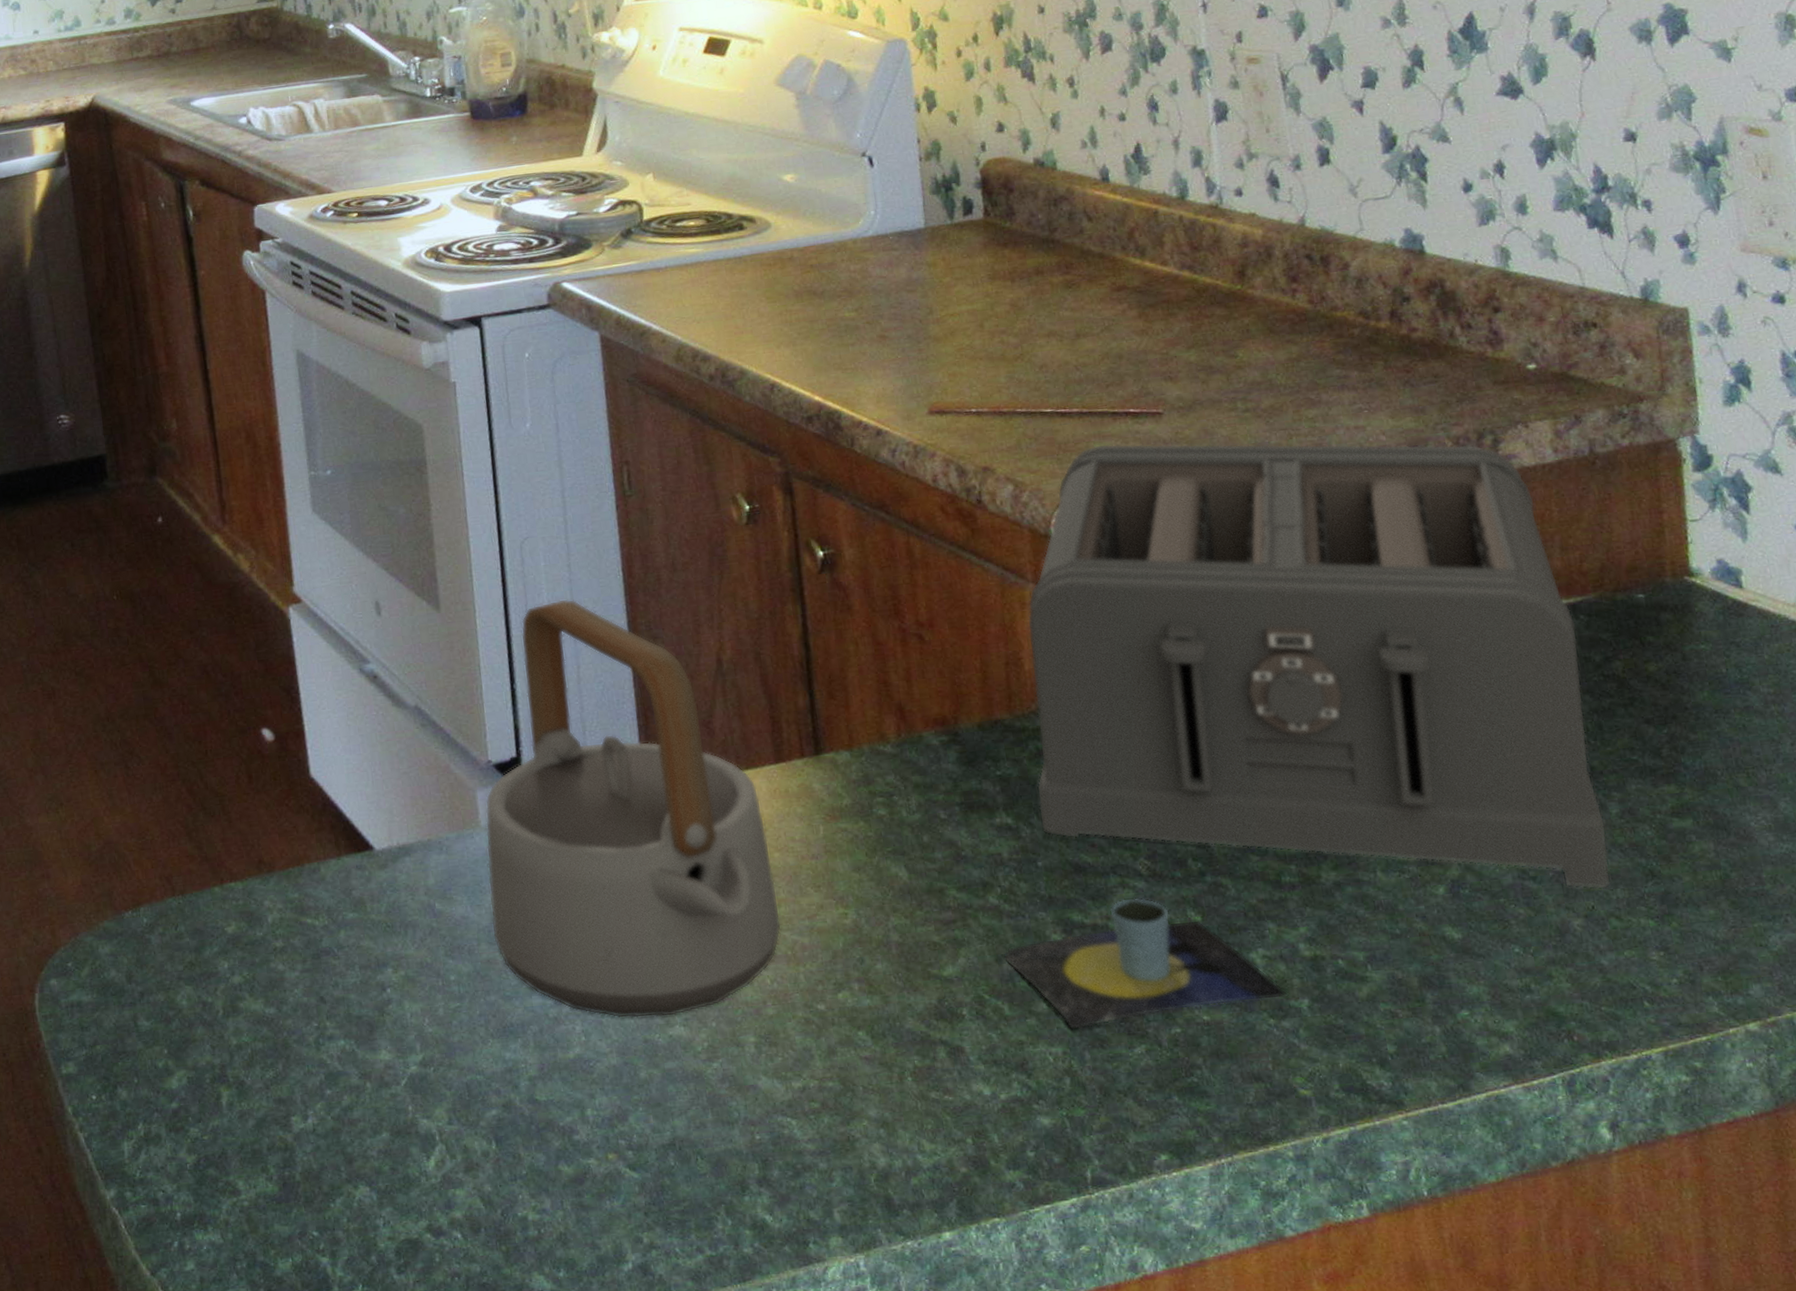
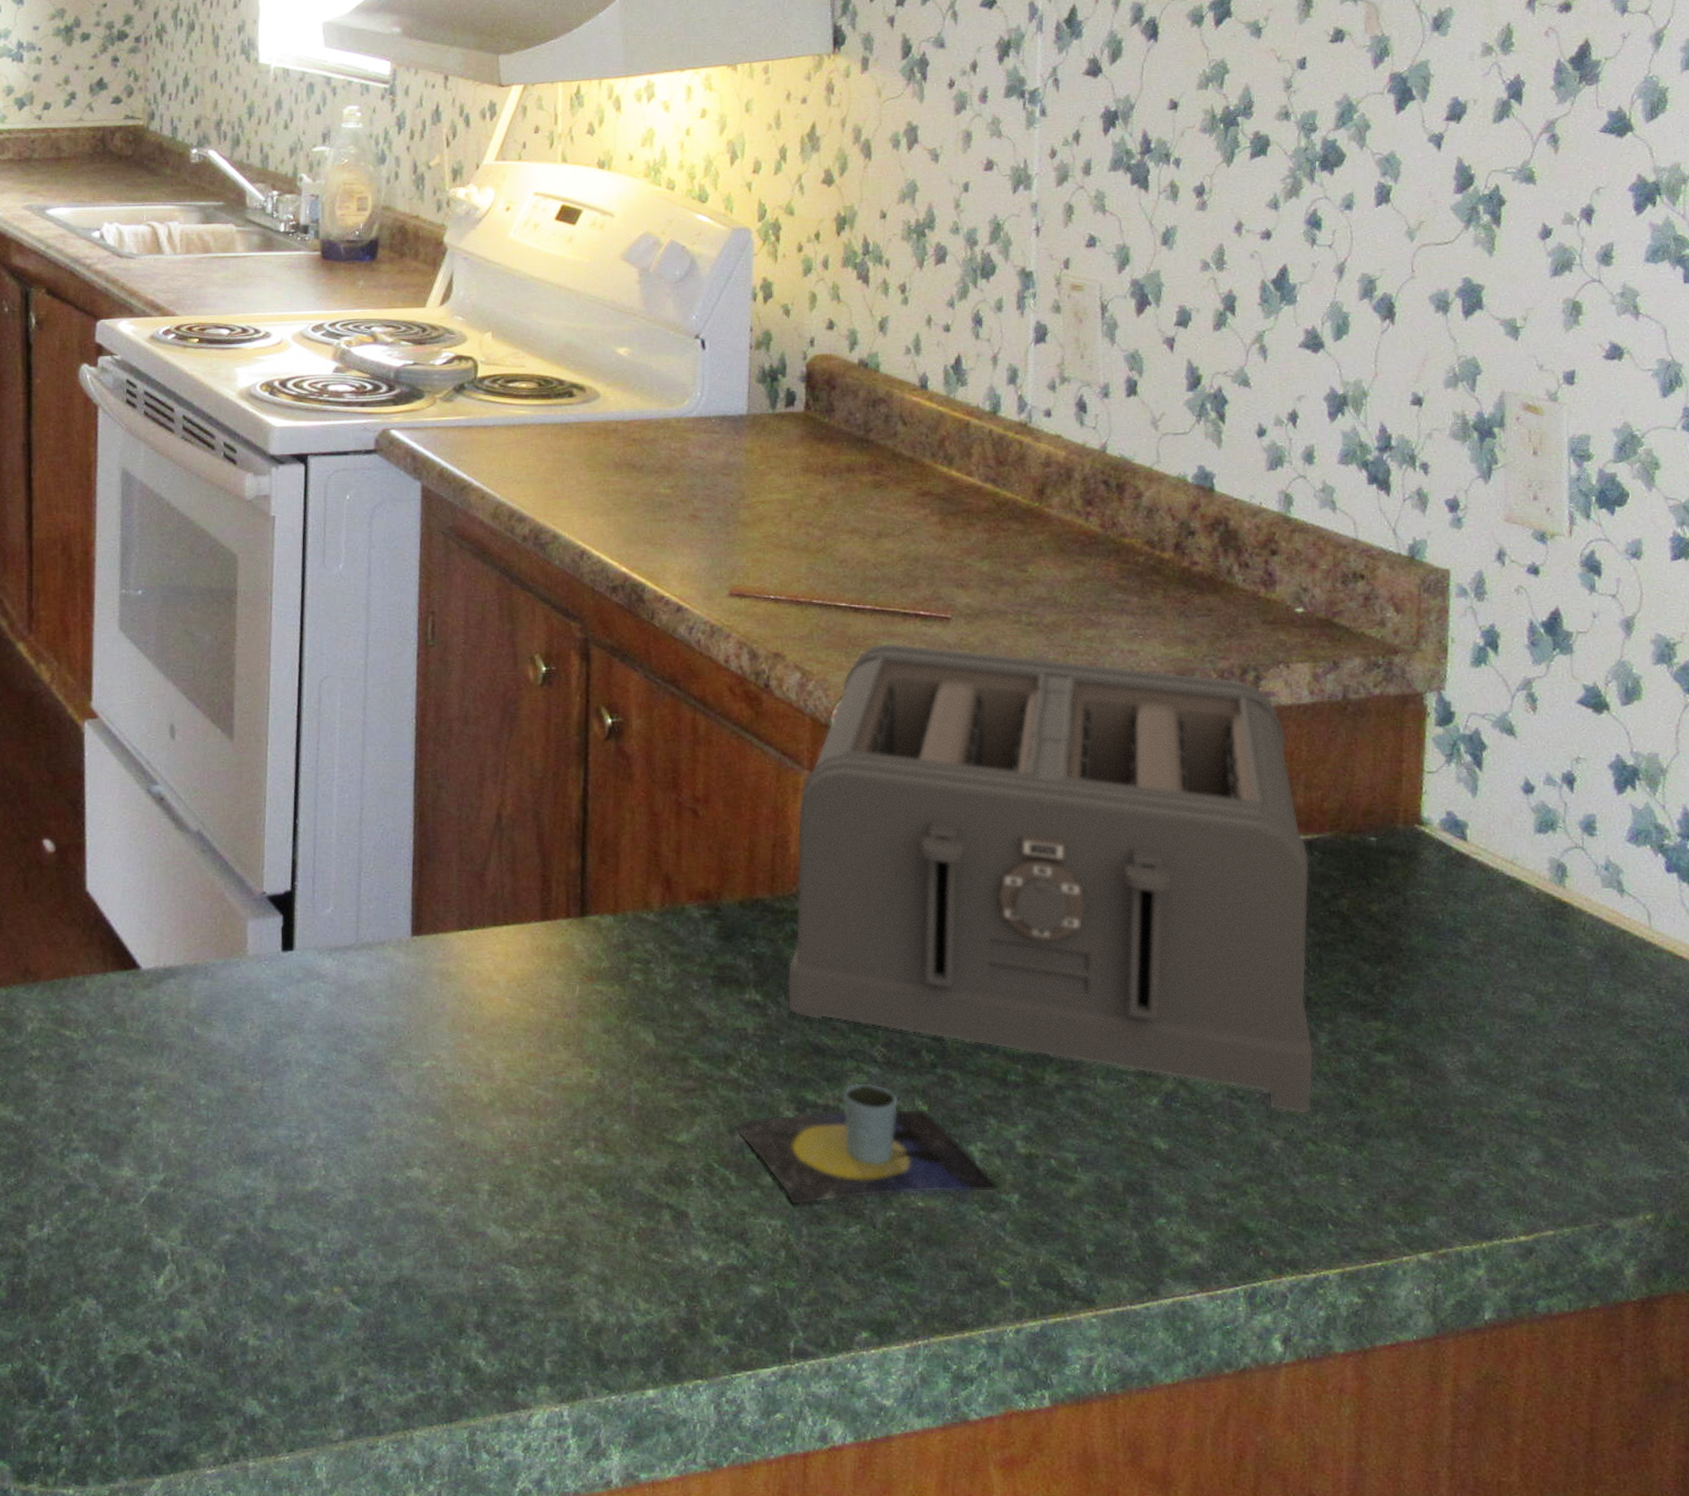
teapot: present [485,599,782,1019] -> none [246,741,528,1159]

